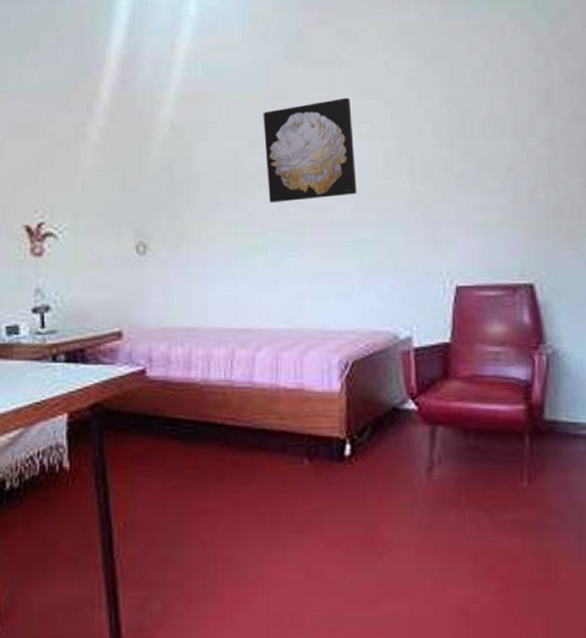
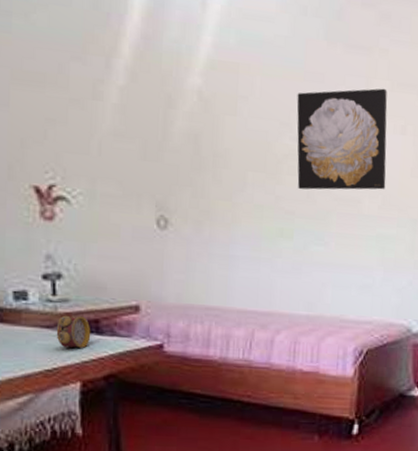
alarm clock: none [44,346,77,378] -> present [56,315,91,348]

